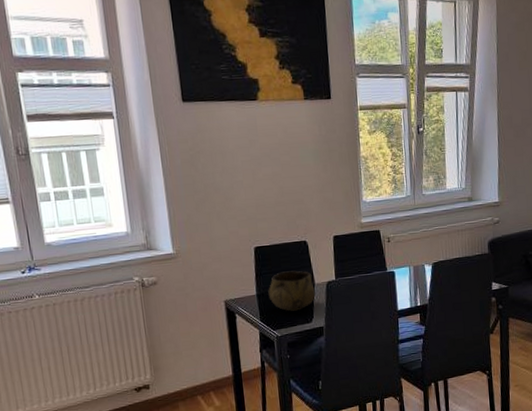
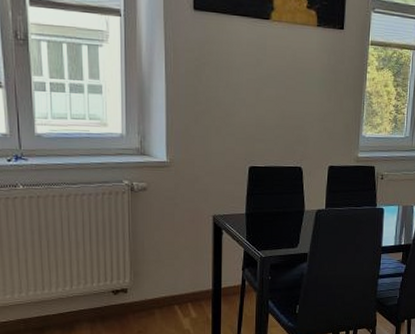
decorative bowl: present [268,270,315,312] -> none [257,194,304,234]

